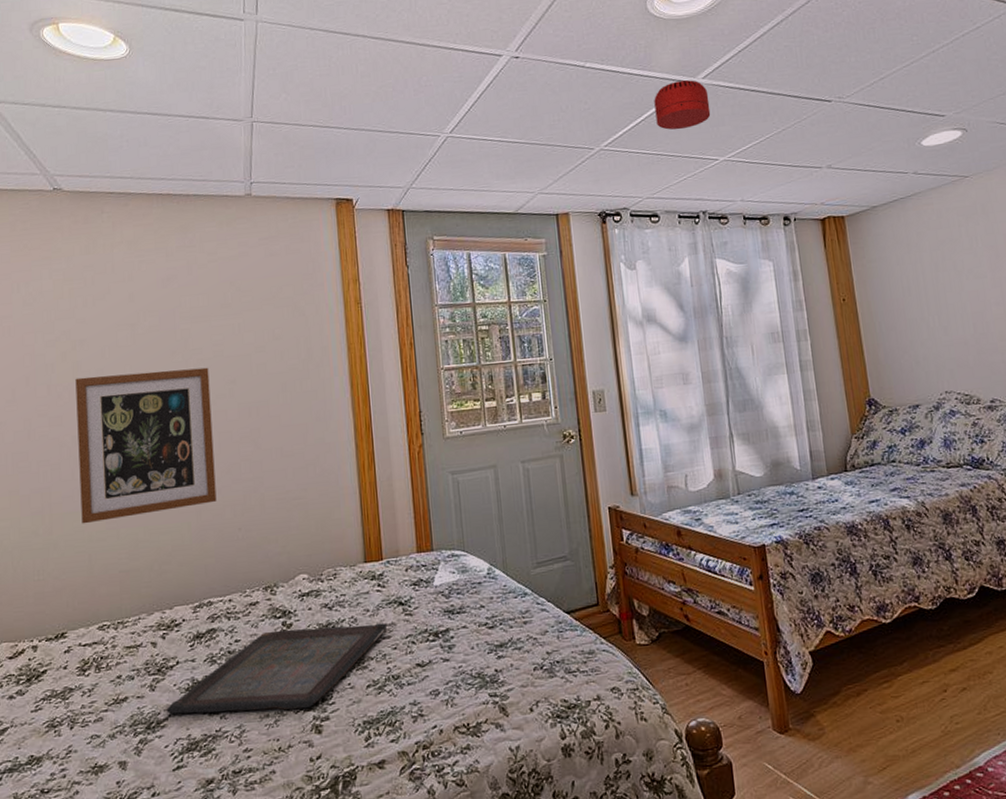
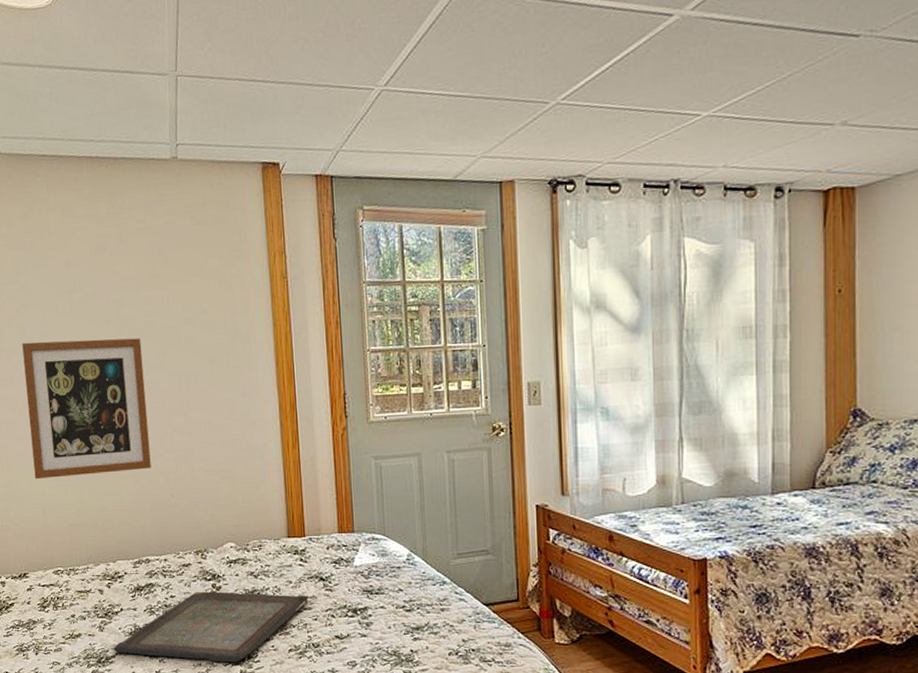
smoke detector: present [654,80,711,130] -> none [627,12,697,78]

